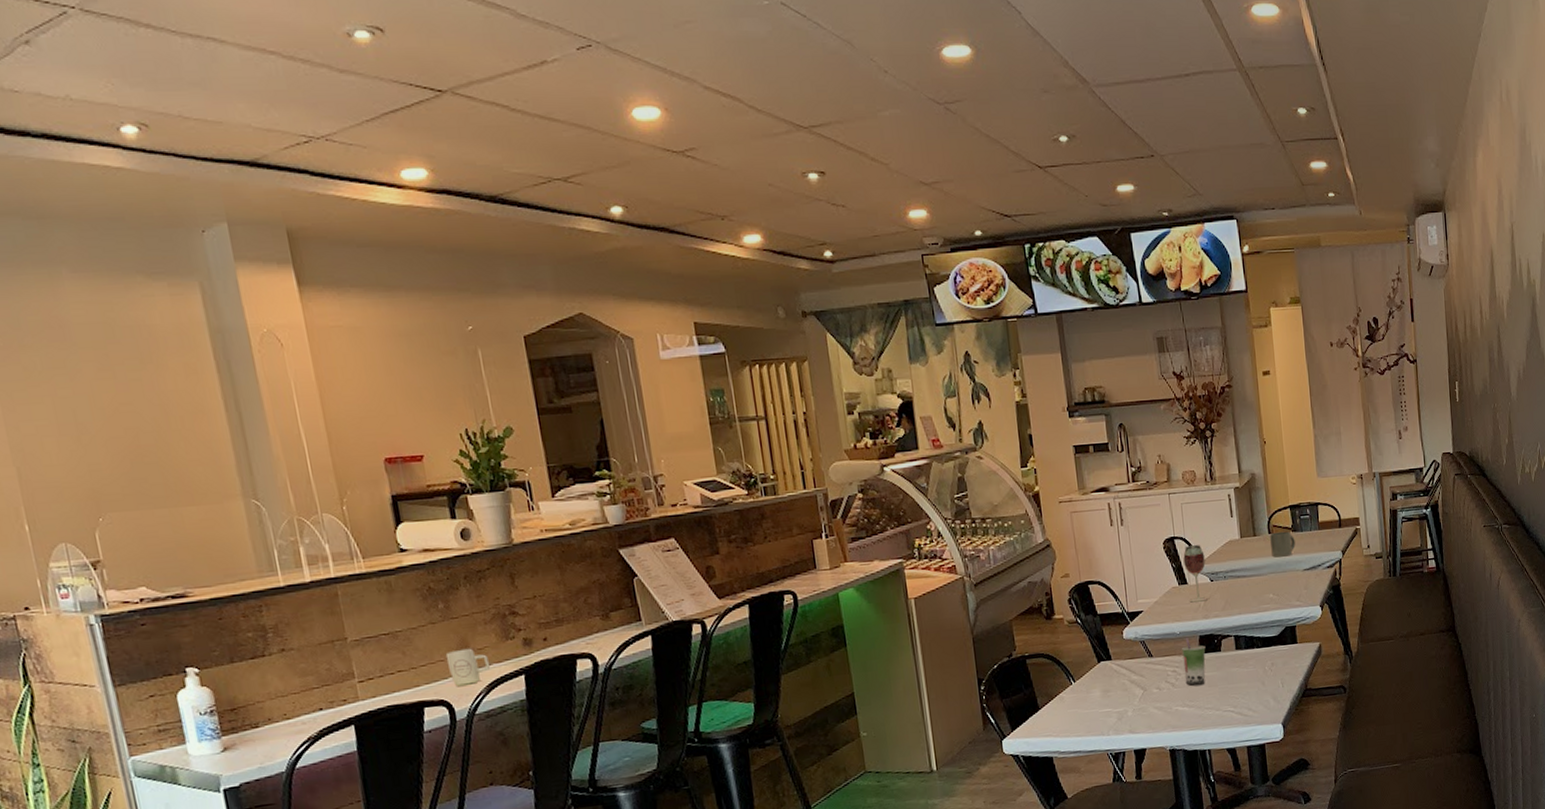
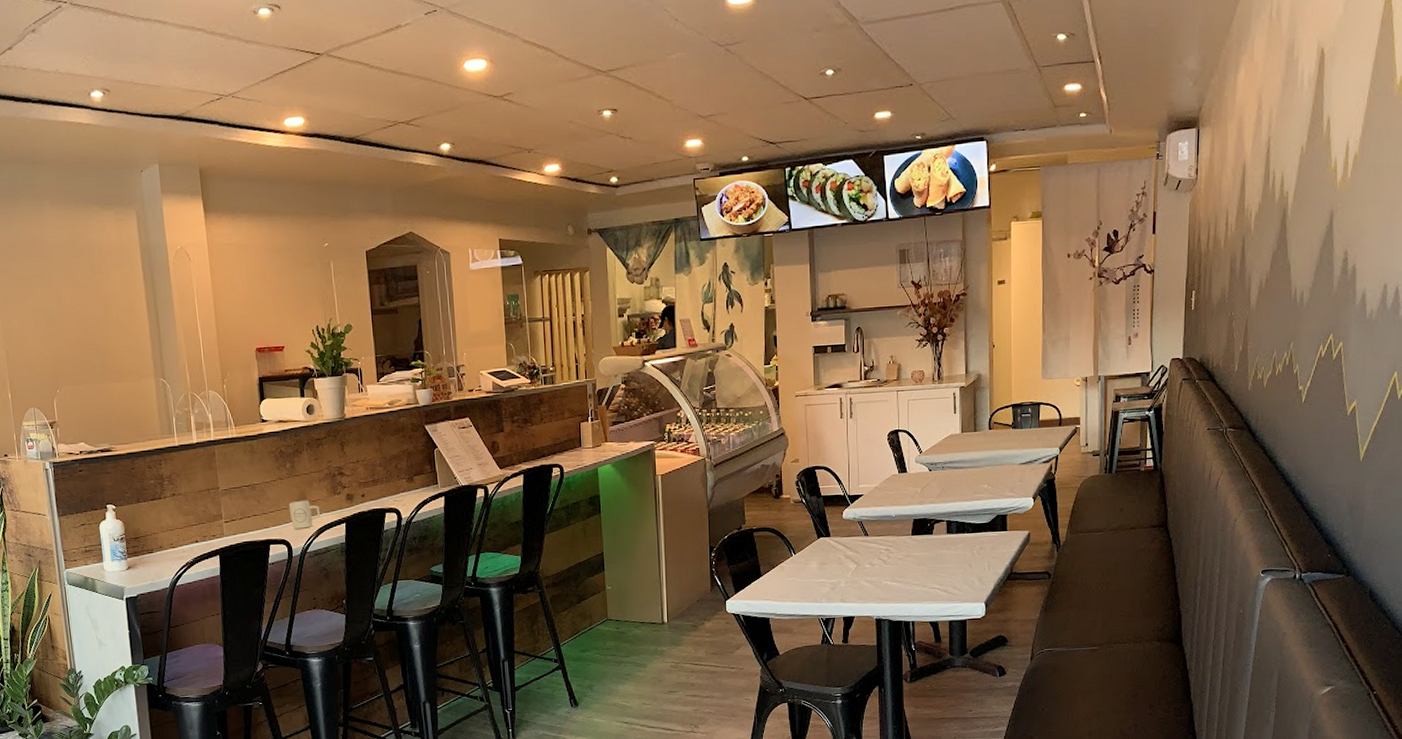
beverage cup: present [1181,637,1206,687] -> none [895,519,919,565]
wineglass: present [1183,545,1208,603] -> none [905,438,926,489]
mug: present [1269,531,1296,558] -> none [989,427,1014,452]

